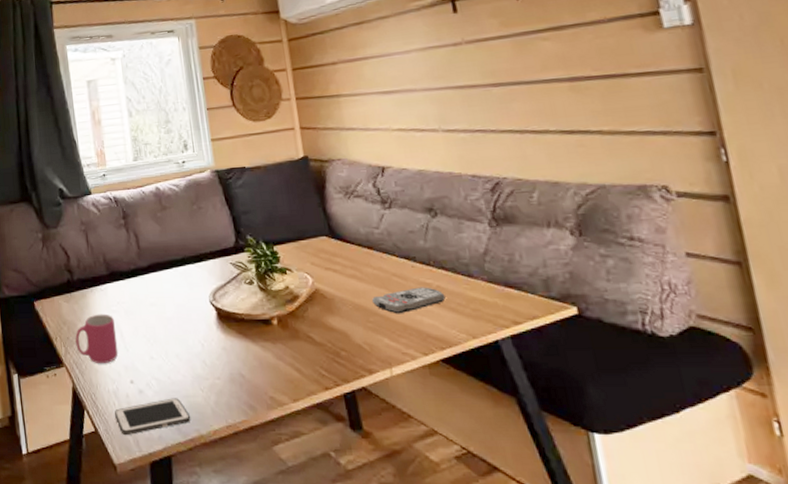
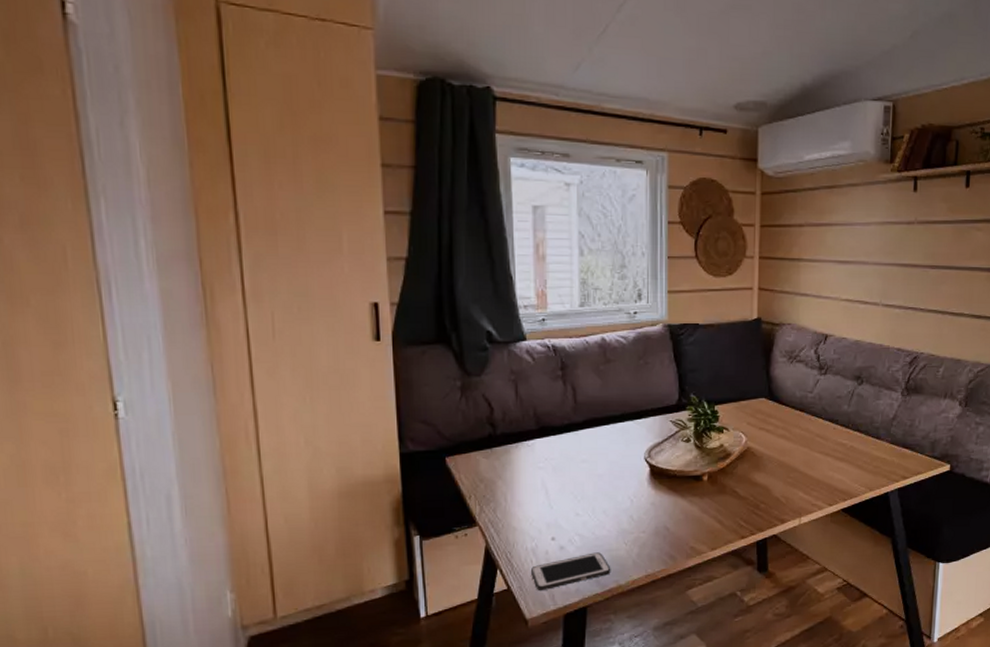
mug: present [75,314,119,364] -> none [493,470,541,523]
remote control: present [372,287,446,314] -> none [796,447,855,471]

